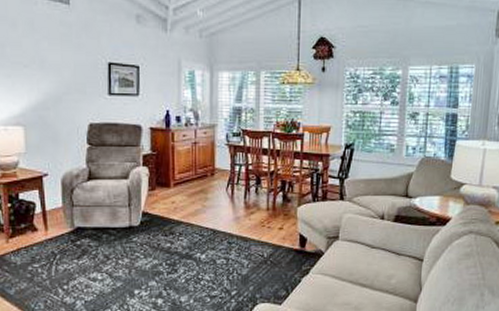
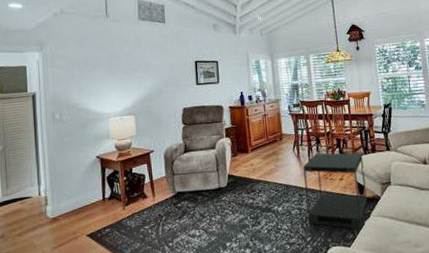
side table: none [236,195,310,287] -> present [303,153,368,230]

